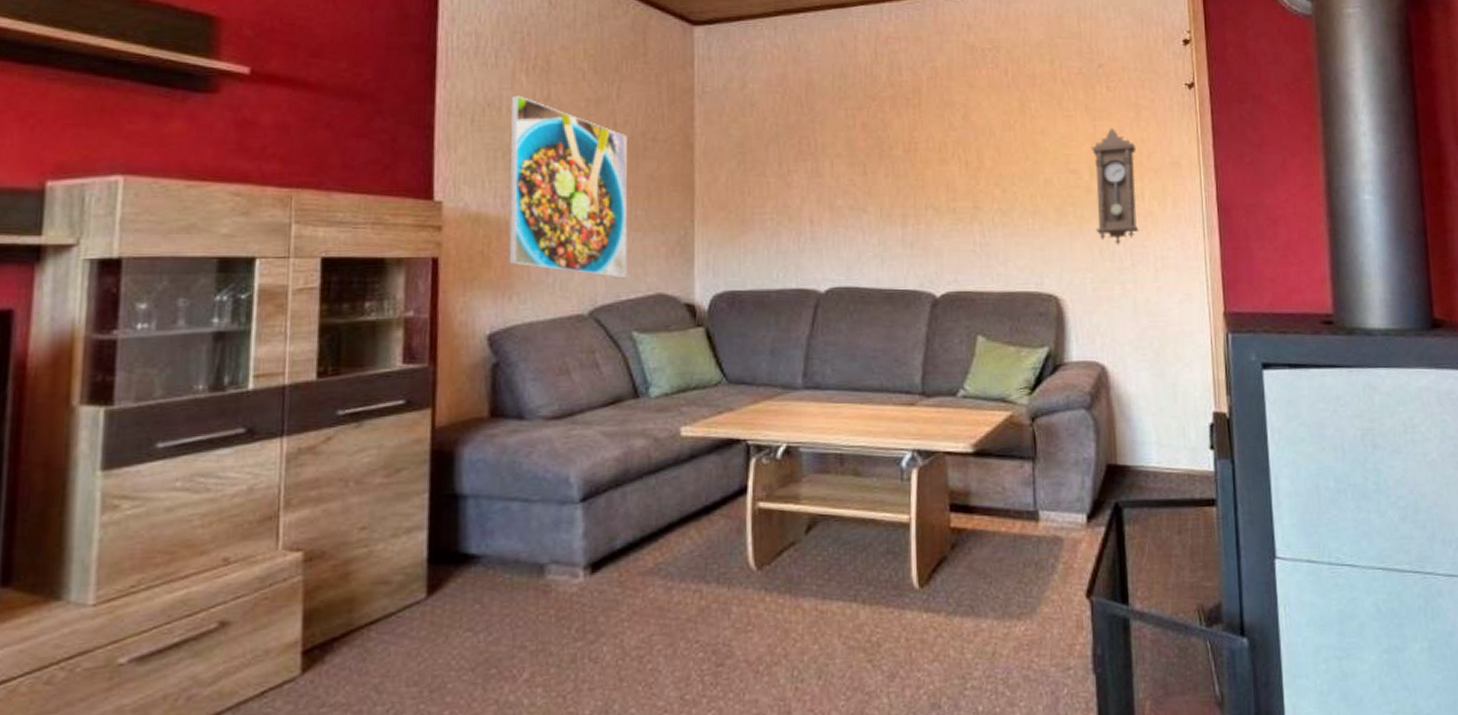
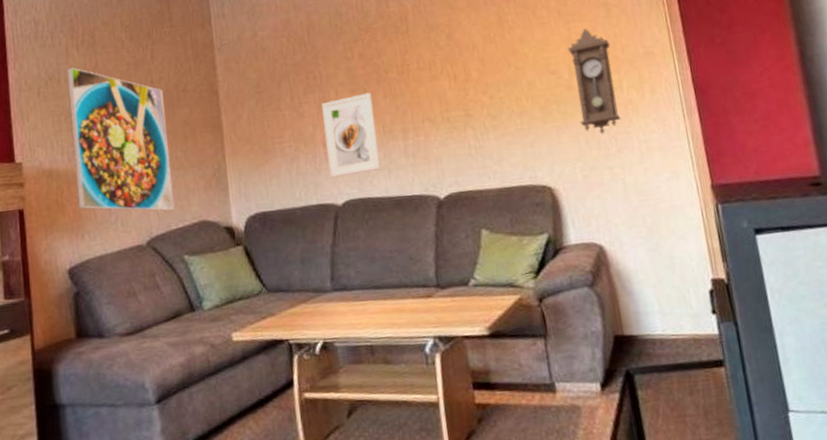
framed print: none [813,169,874,261] -> present [322,92,381,178]

